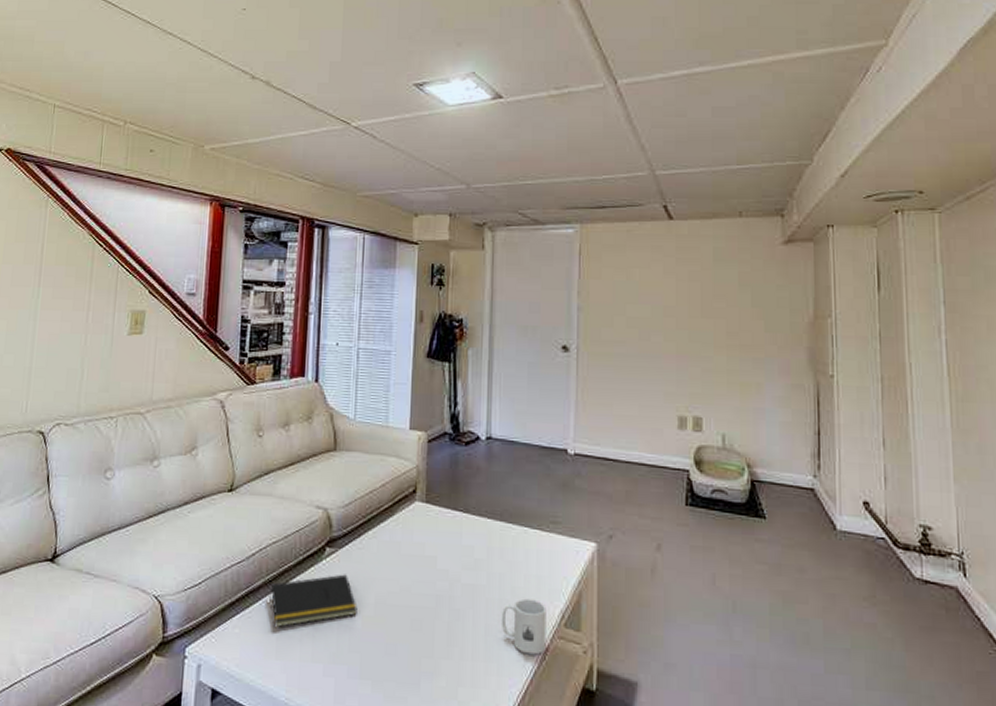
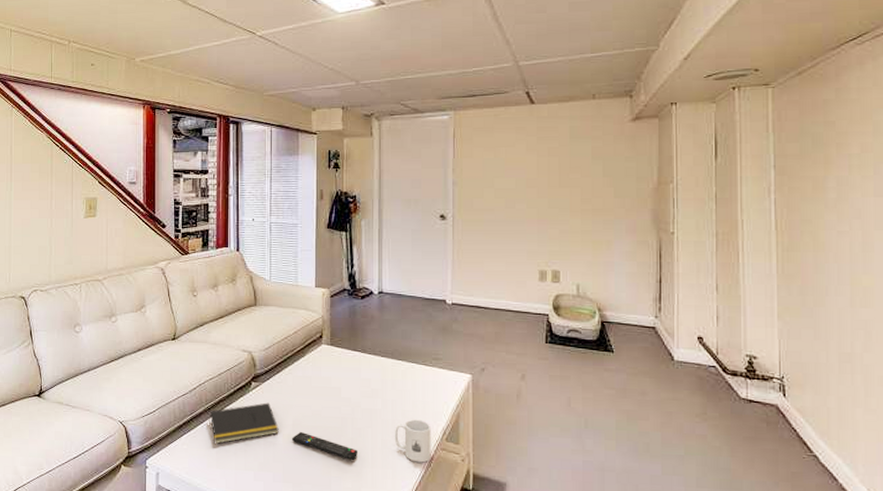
remote control: none [373,613,455,652] -> present [292,432,357,461]

